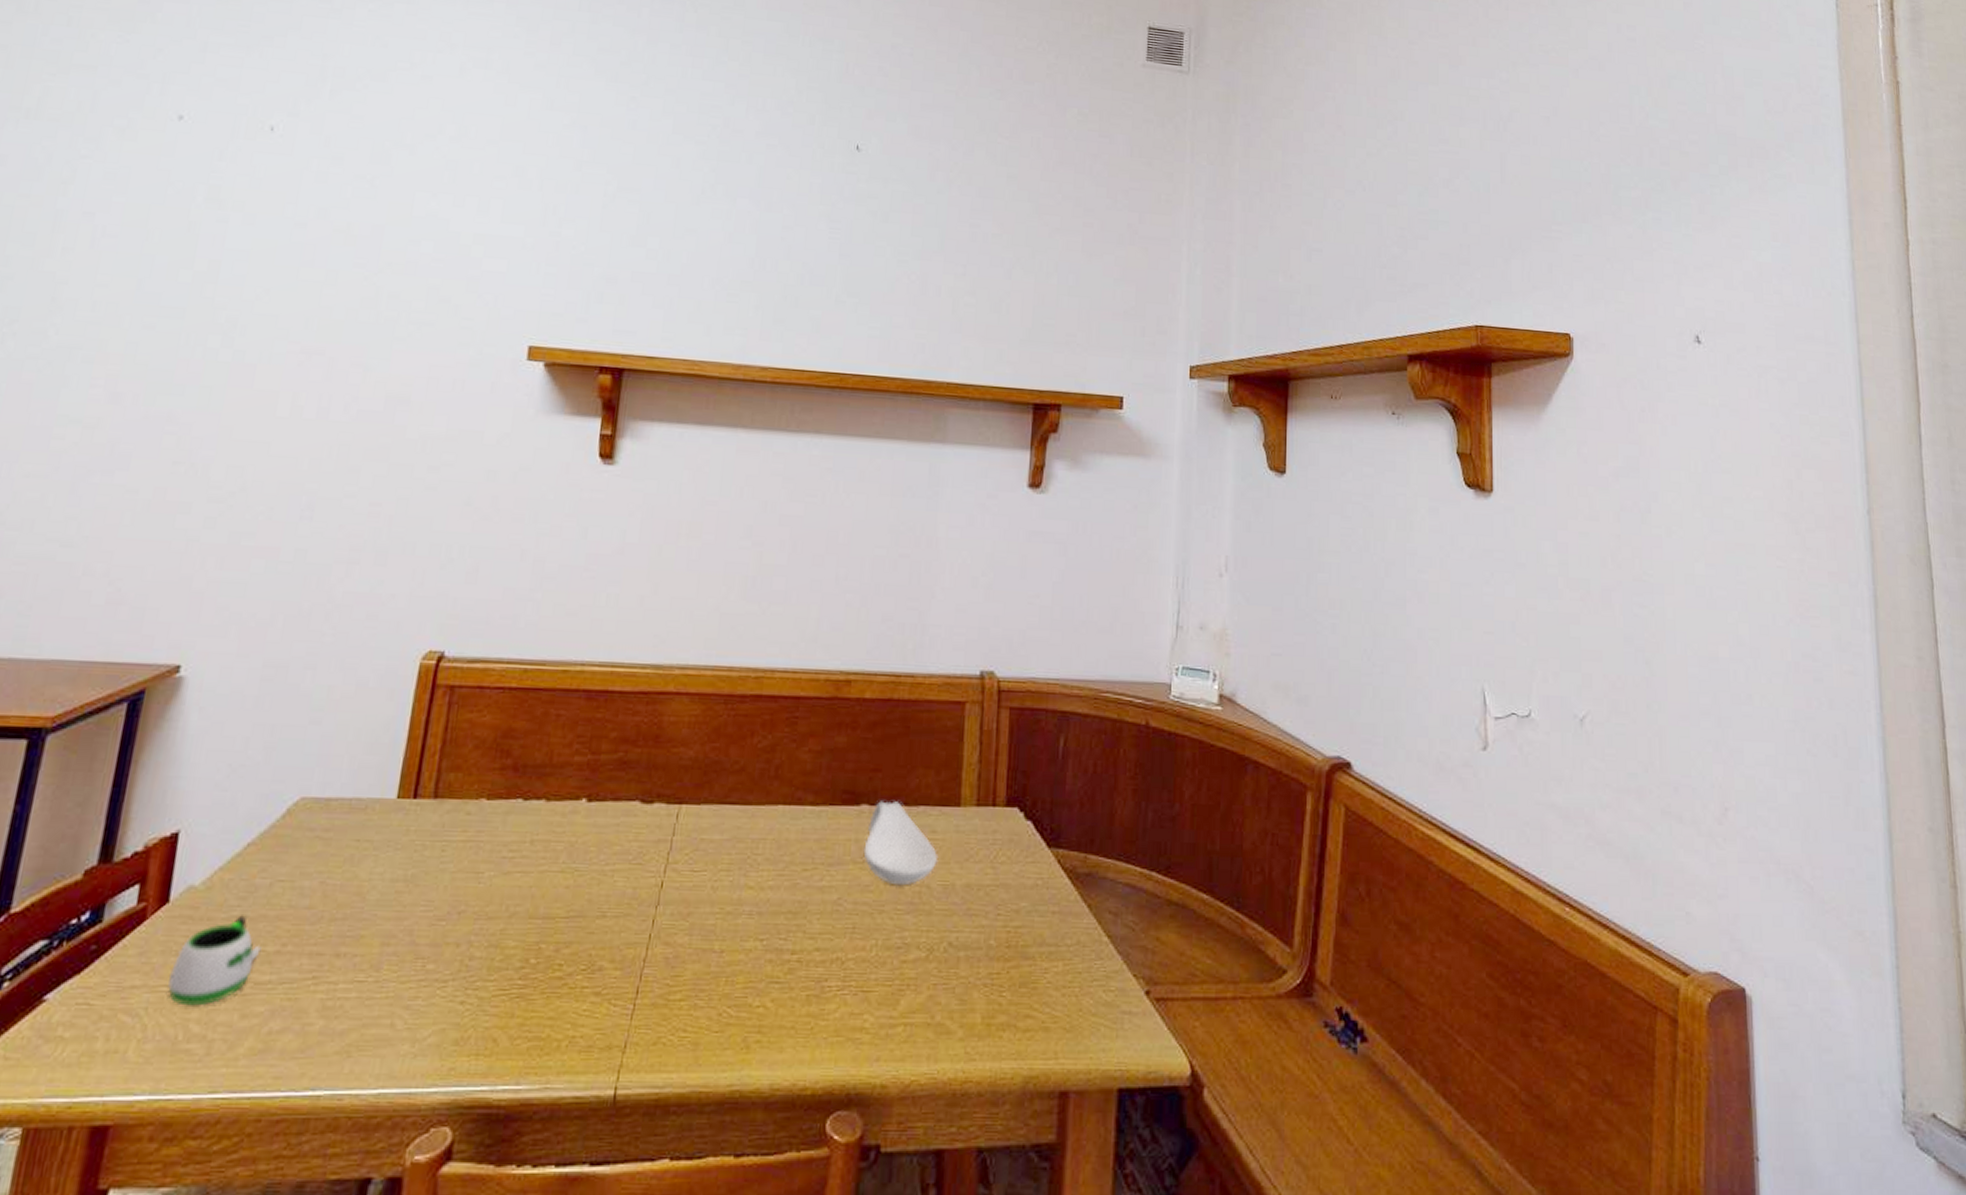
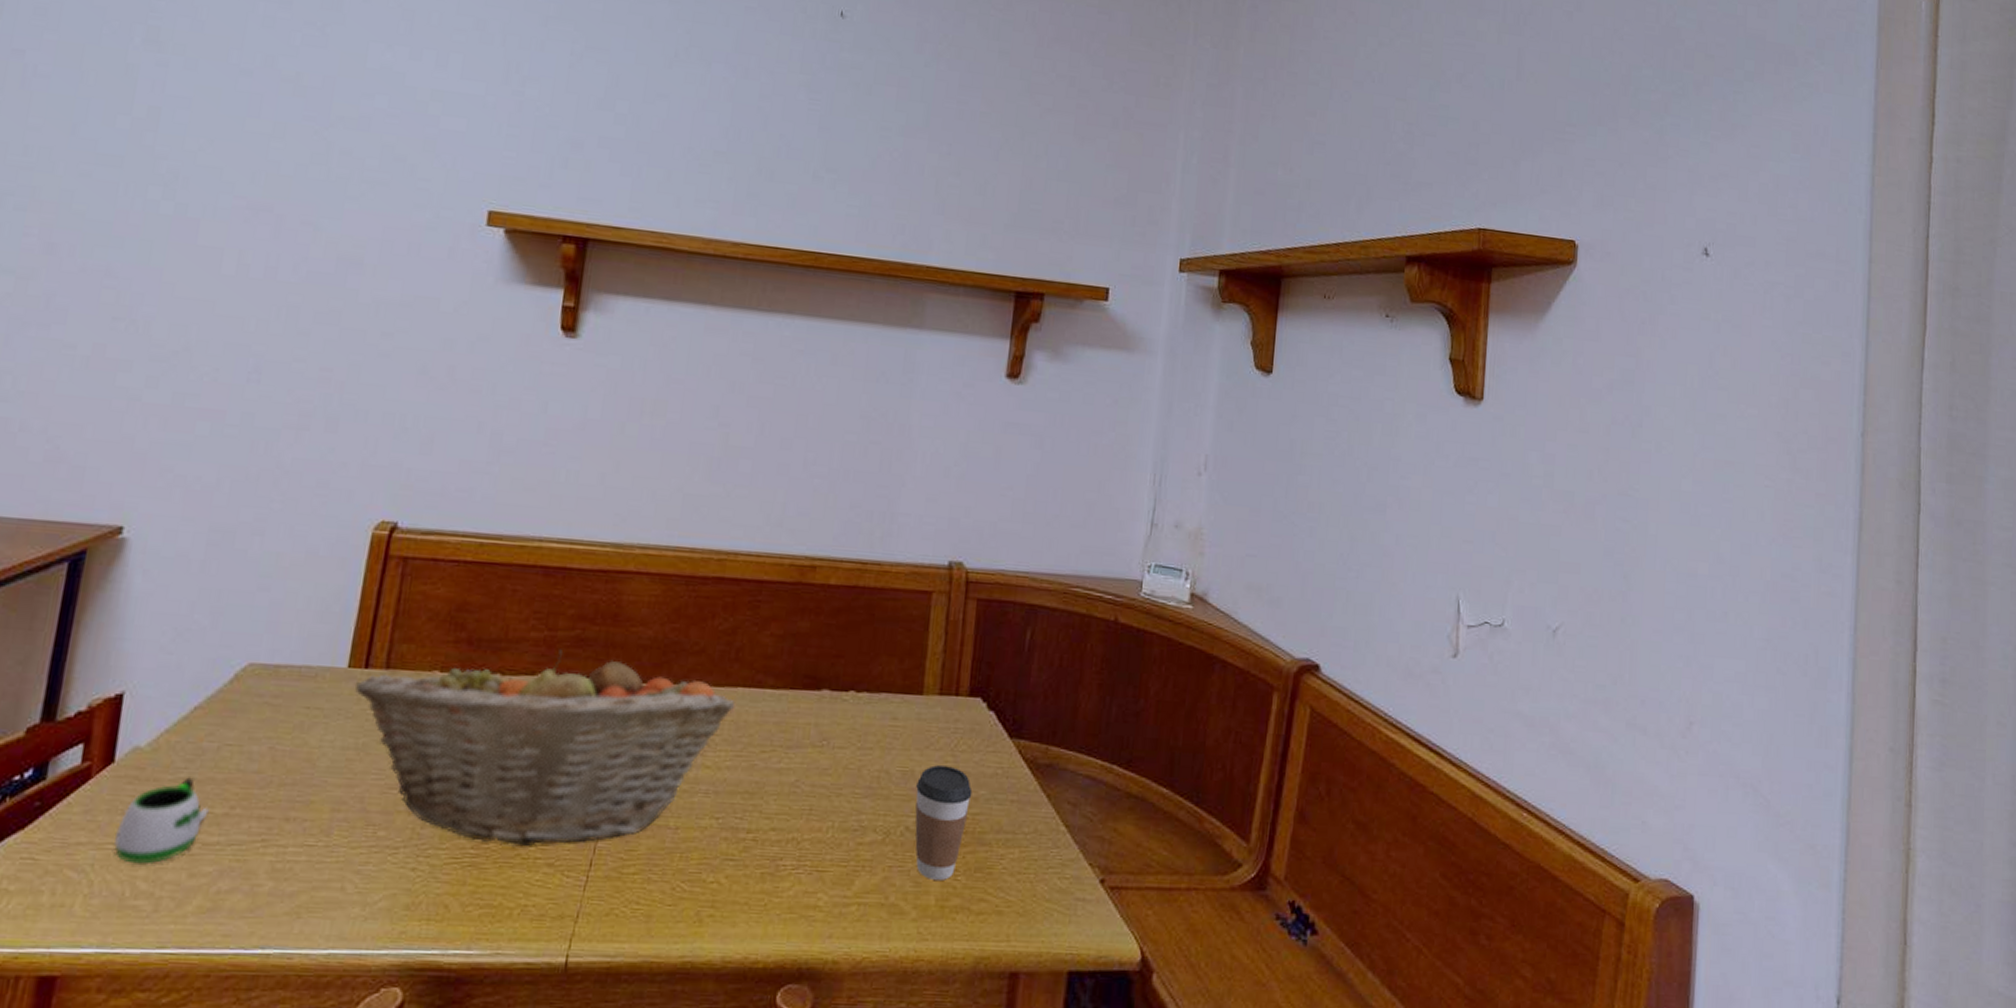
fruit basket: none [404,772,777,976] -> present [355,649,736,847]
spoon rest: present [863,801,939,886] -> none [823,686,899,771]
coffee cup: none [957,878,1014,997] -> present [915,765,973,880]

